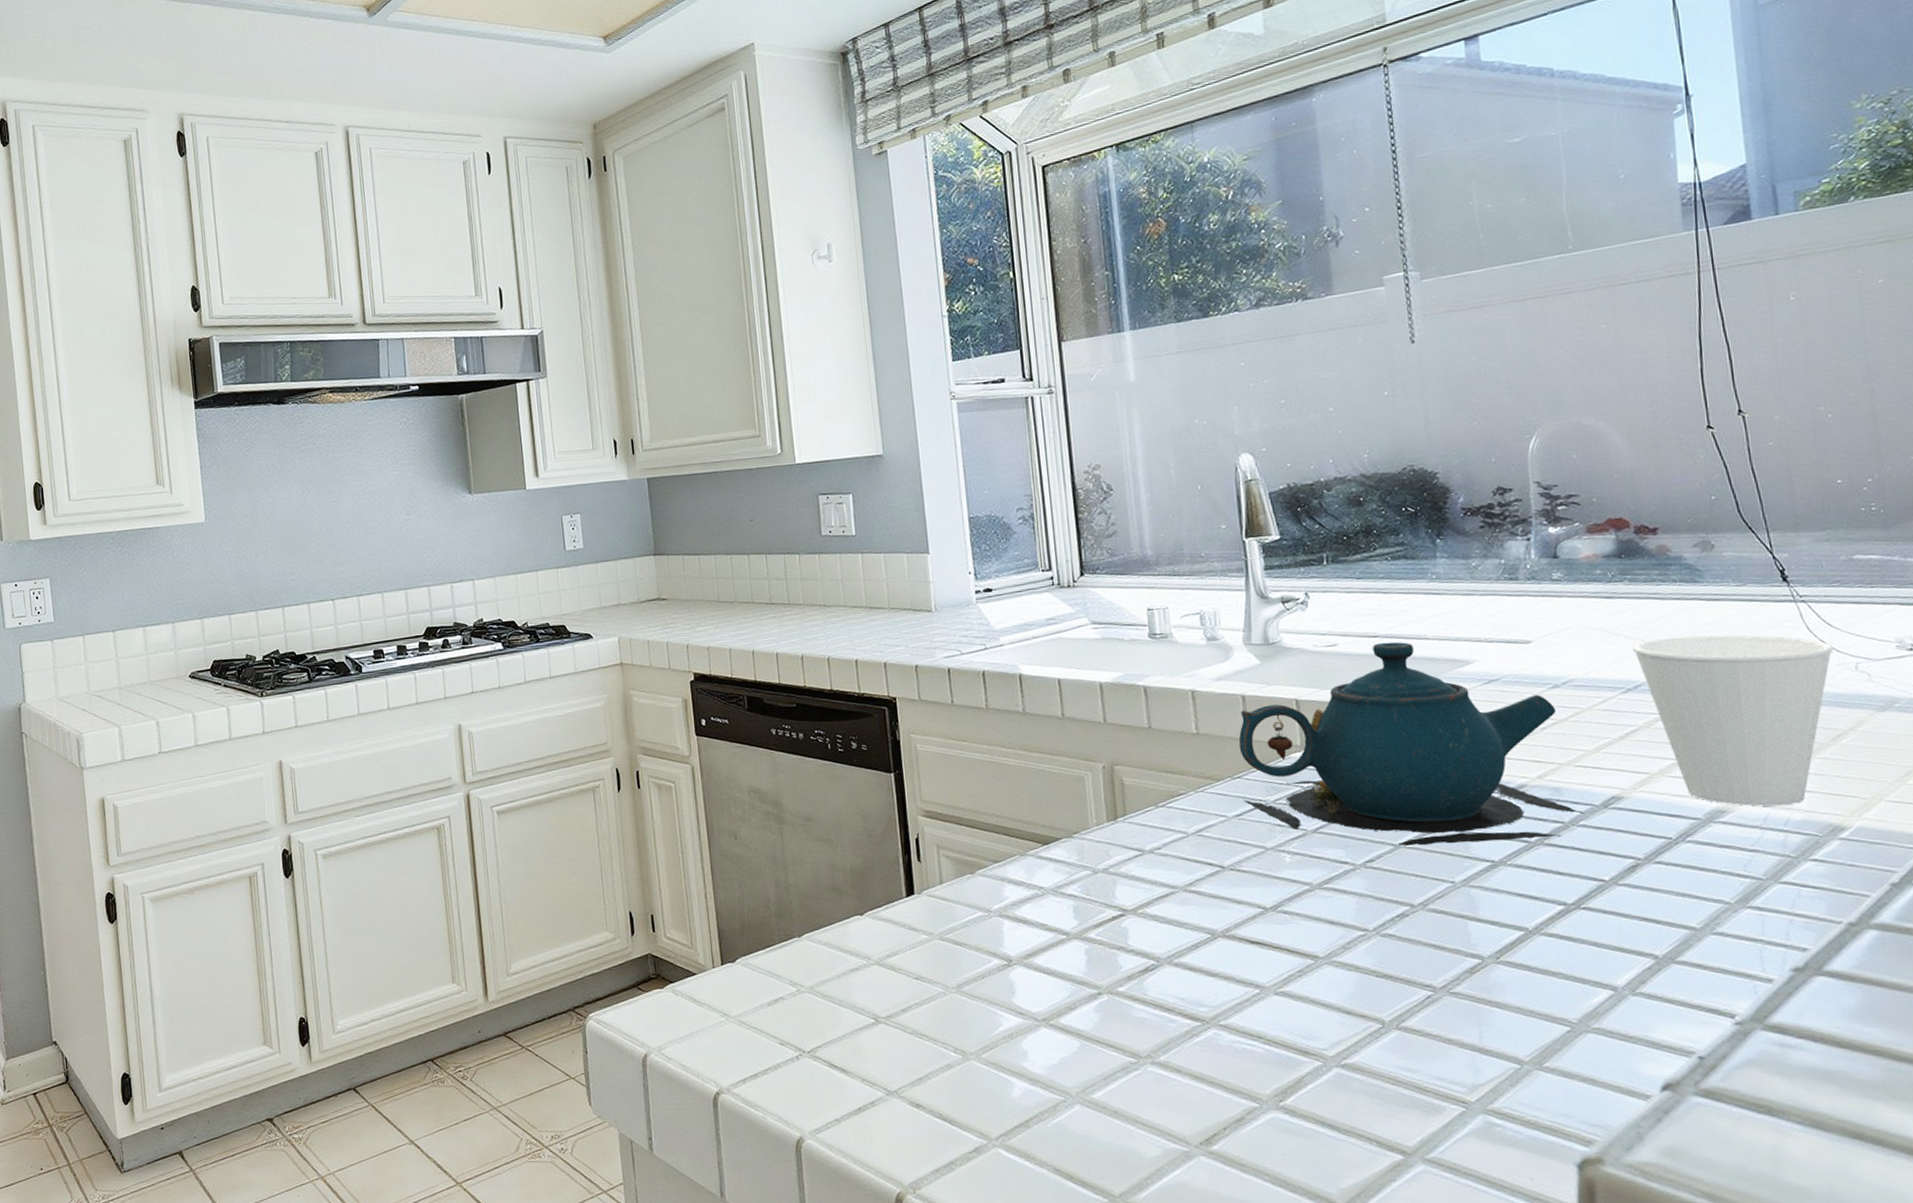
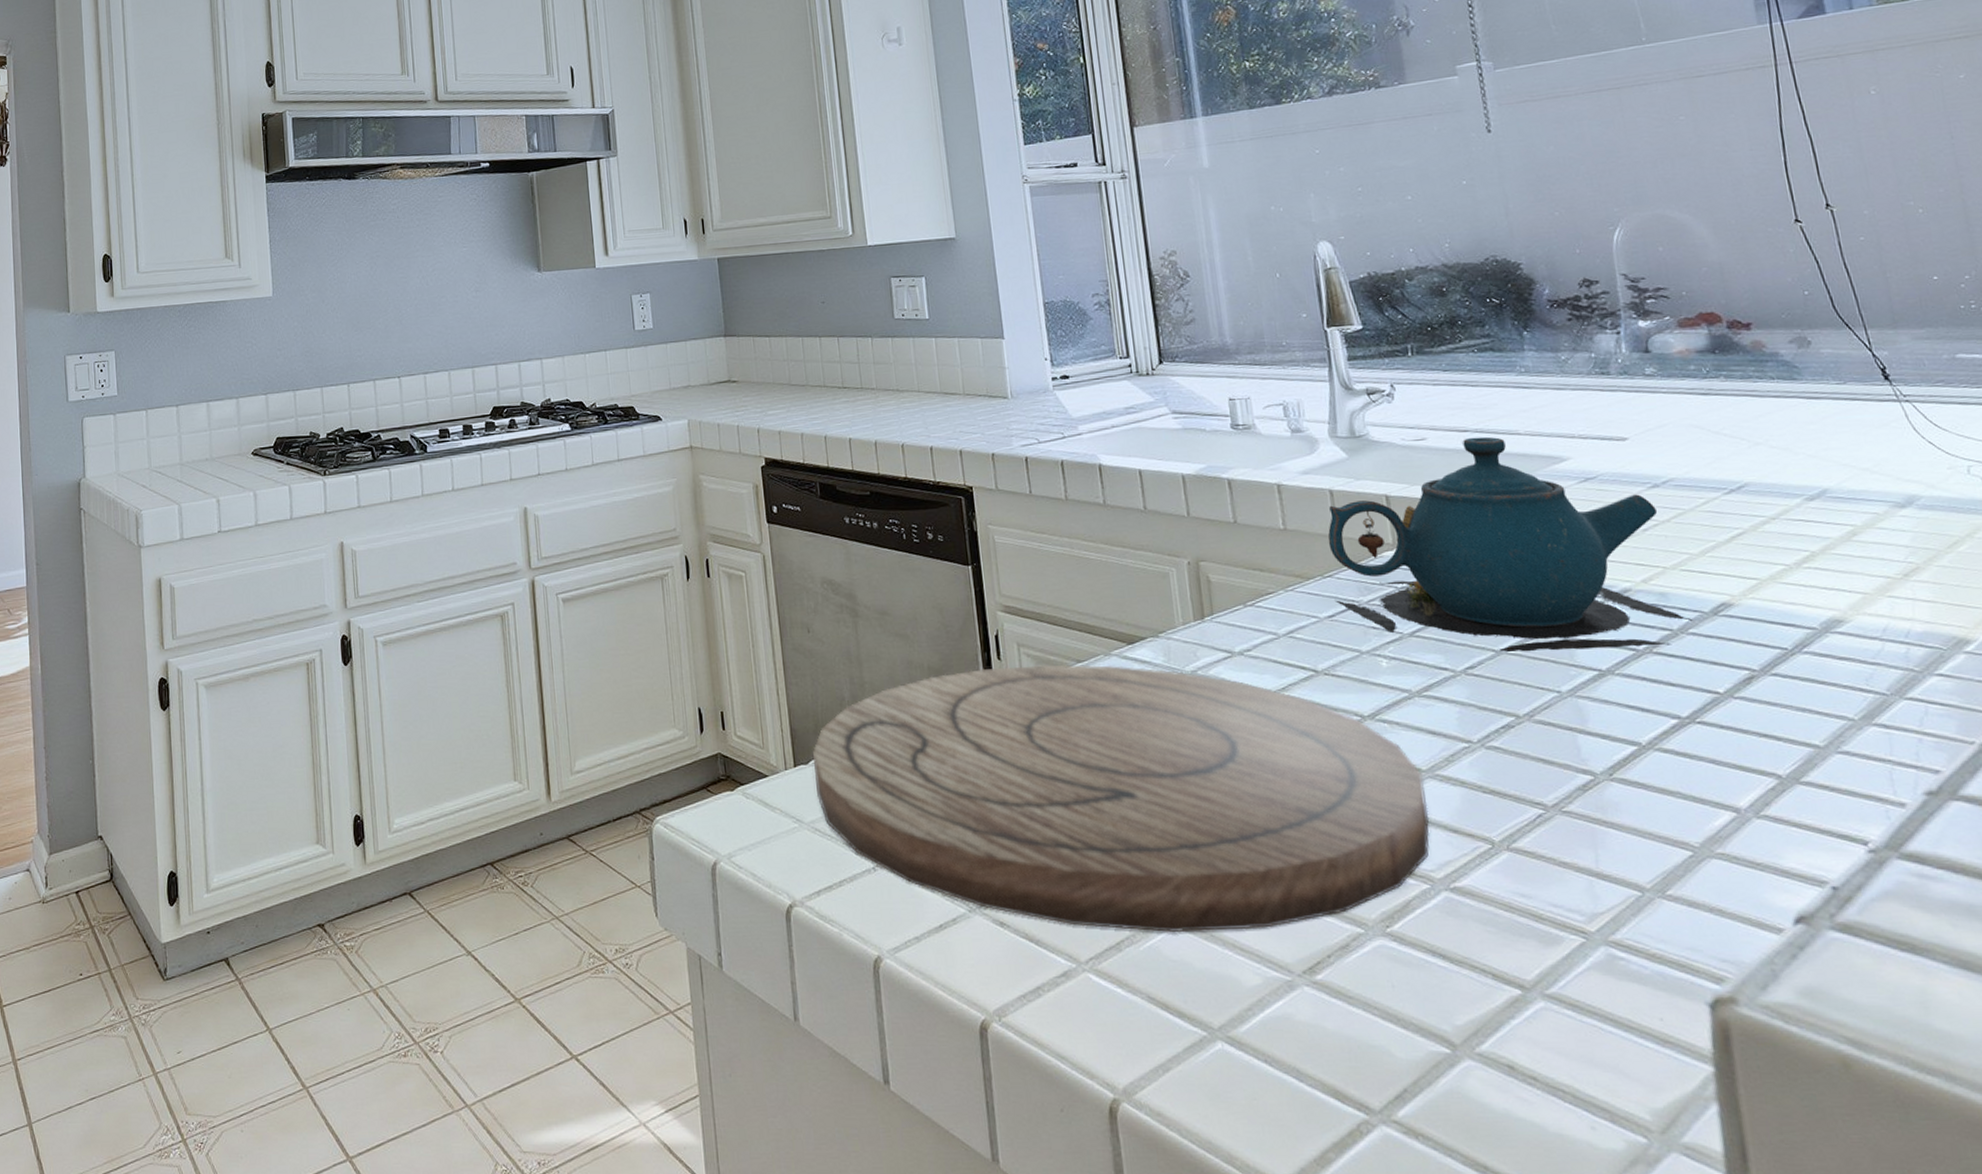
cutting board: none [739,864,1325,1111] -> present [813,664,1430,933]
cup: present [1632,635,1834,807] -> none [1732,435,1944,617]

